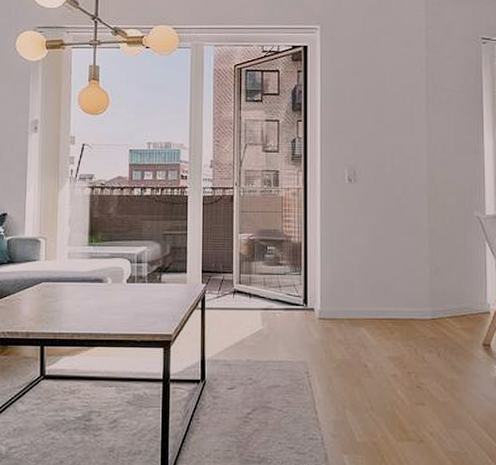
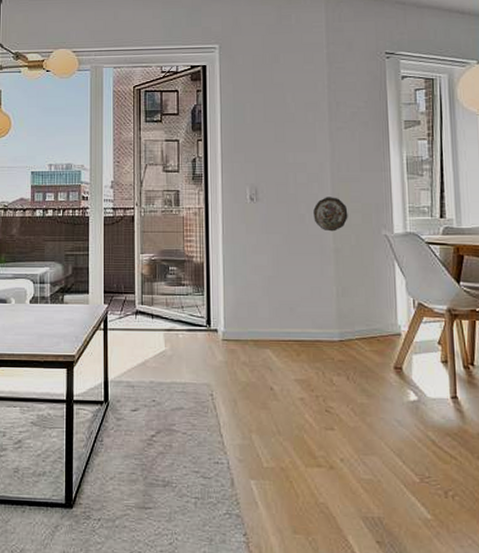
decorative plate: none [409,179,443,213] -> present [313,197,348,232]

